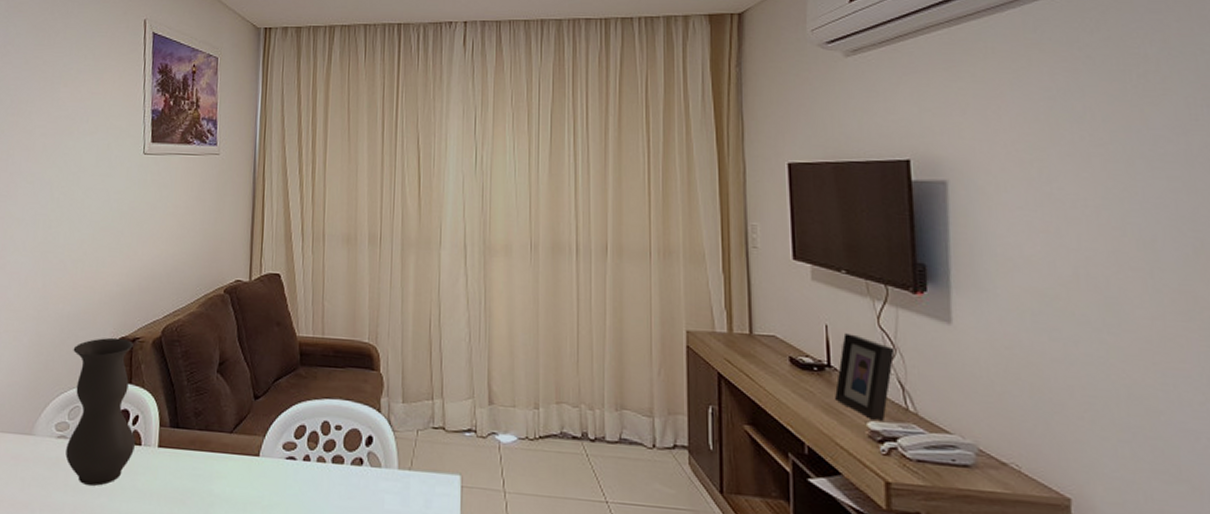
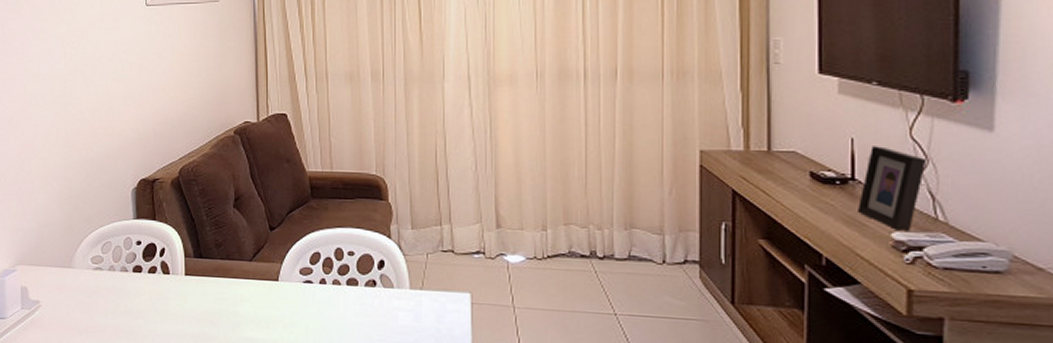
vase: present [65,337,135,486] -> none [99,179,164,310]

